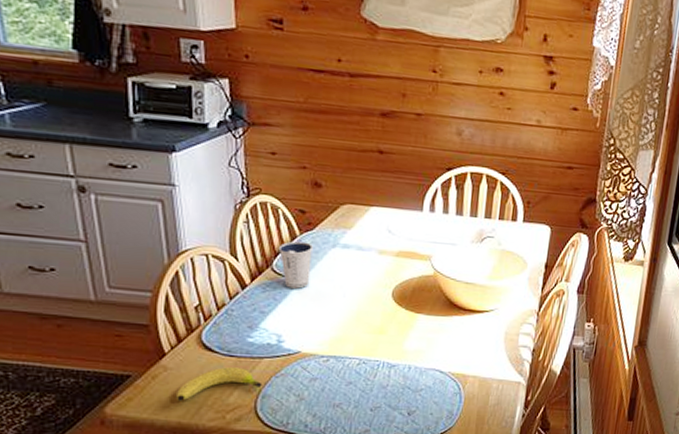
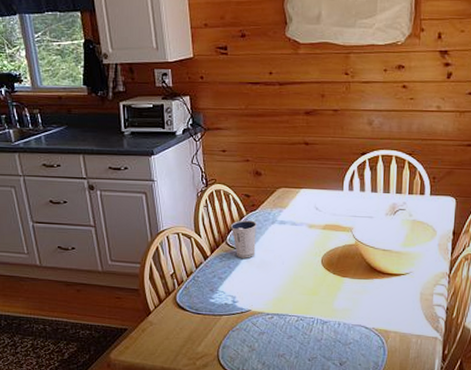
fruit: present [175,367,262,401] -> none [159,322,222,350]

